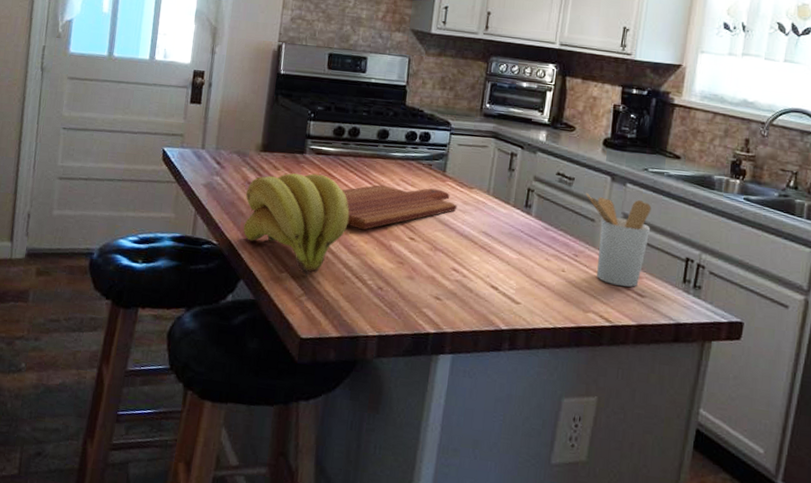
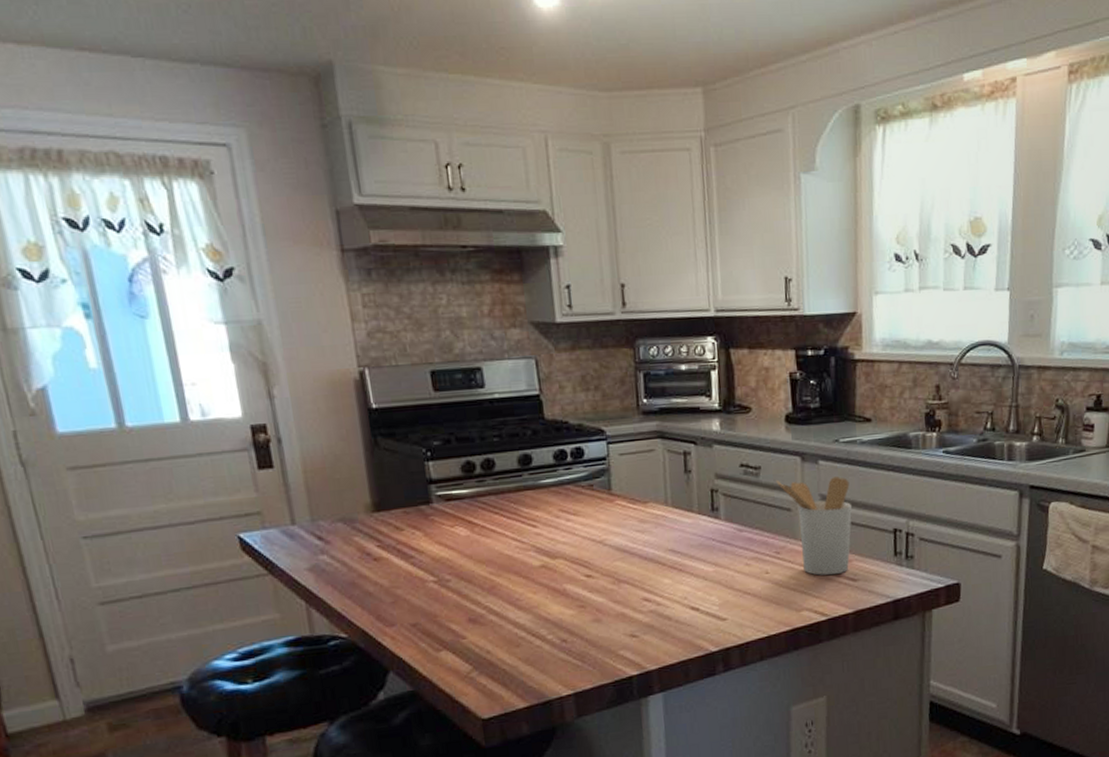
banana bunch: present [243,173,350,276] -> none [367,524,508,647]
cutting board: present [342,185,457,230] -> none [489,512,634,580]

